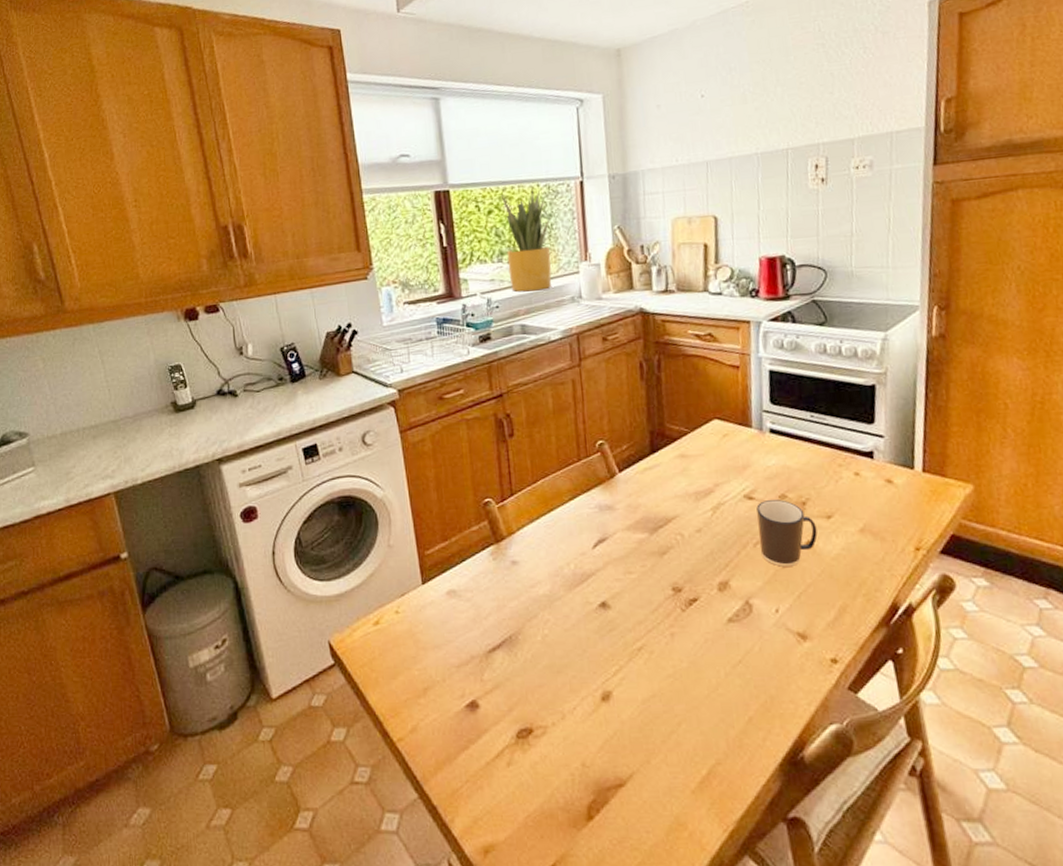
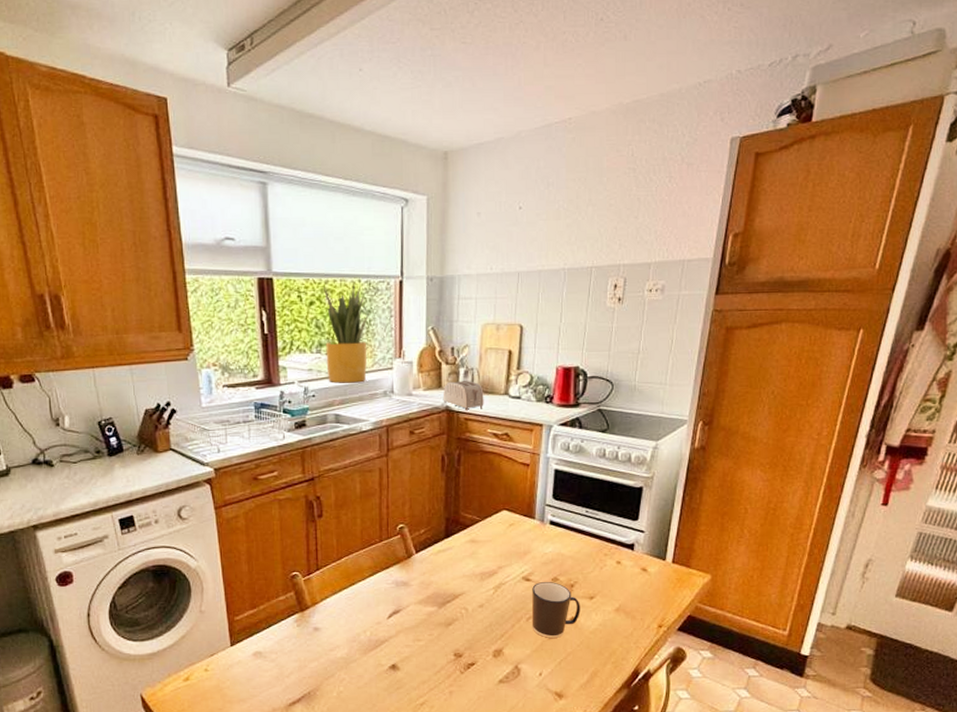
toaster: none [635,279,682,311] -> present [443,380,484,410]

